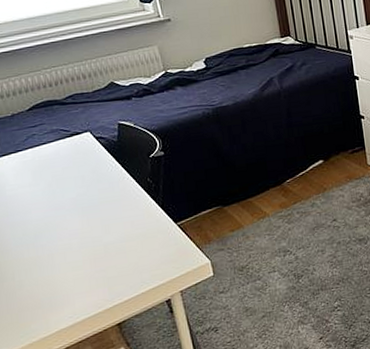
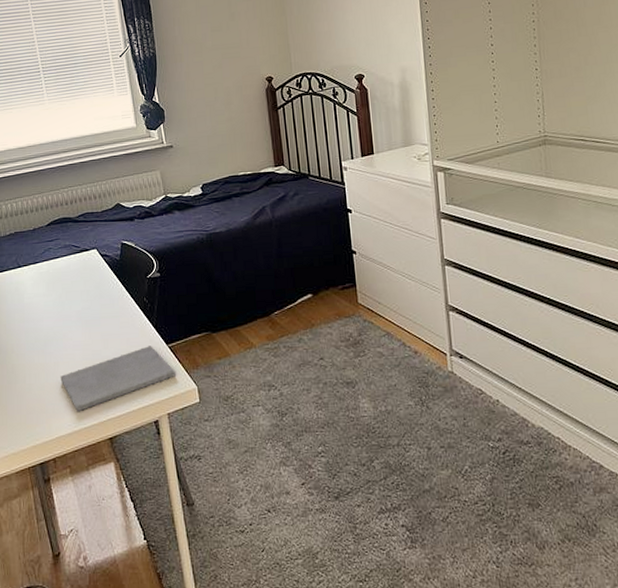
notepad: none [56,226,187,302] -> present [60,346,176,411]

